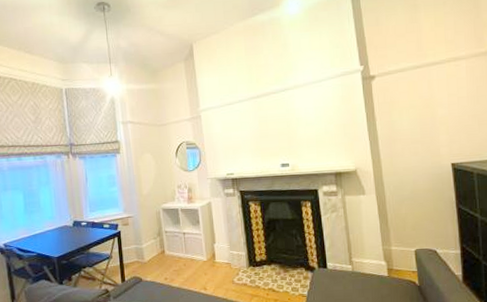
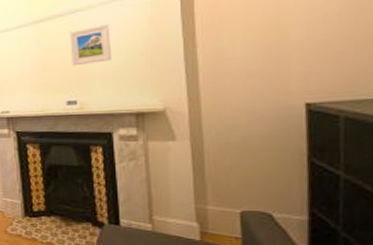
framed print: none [281,100,315,135] -> present [69,23,112,66]

